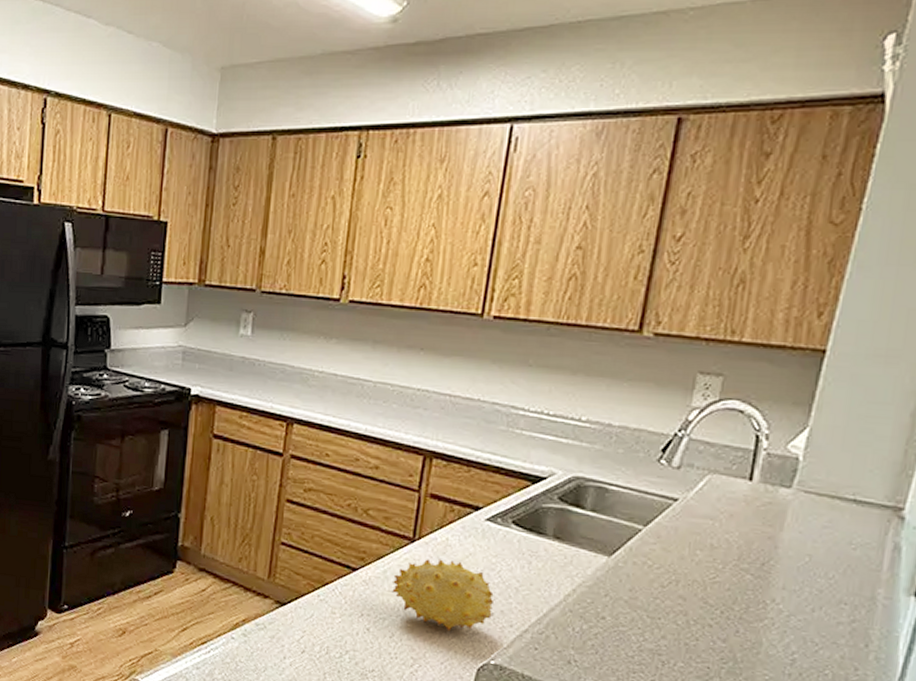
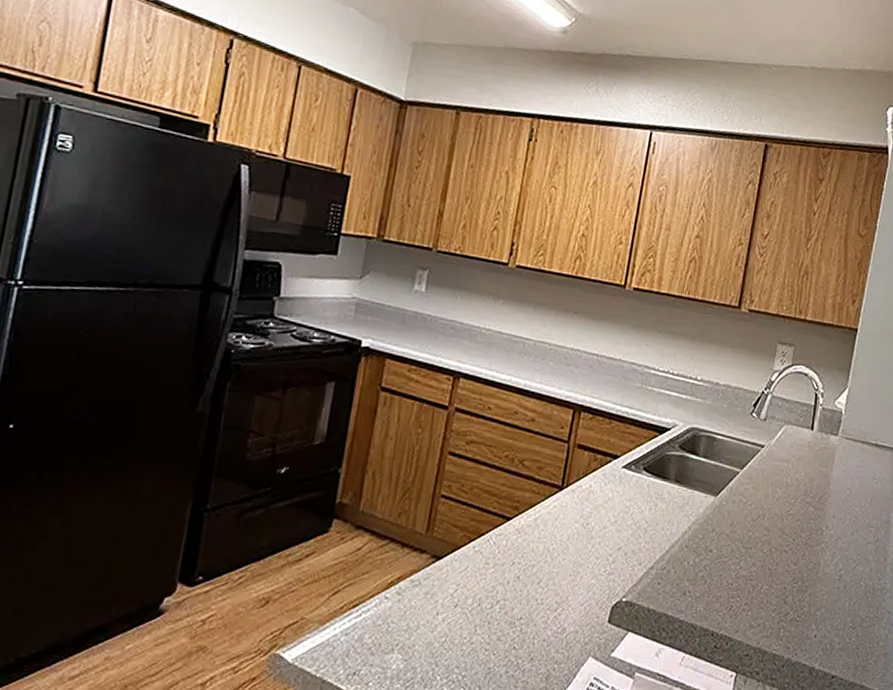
fruit: present [392,559,494,632] -> none [541,505,627,574]

